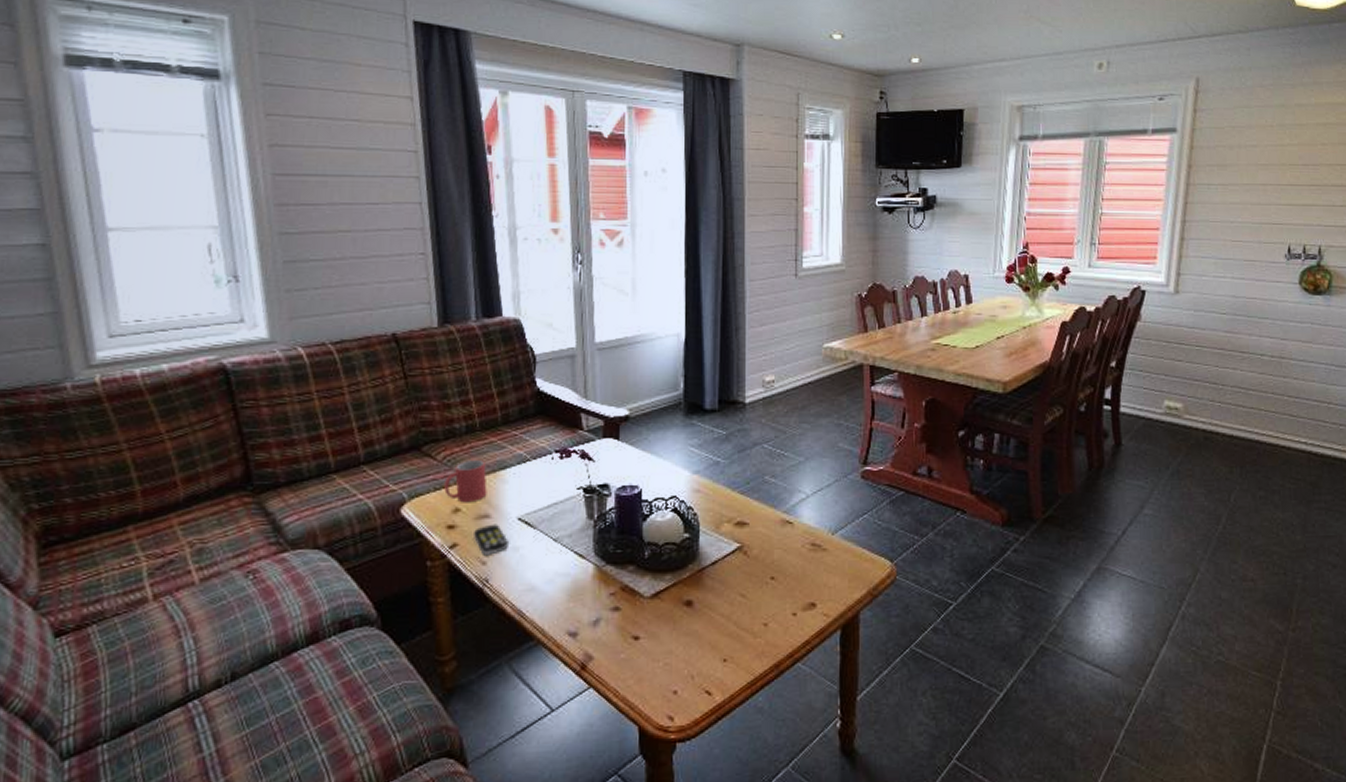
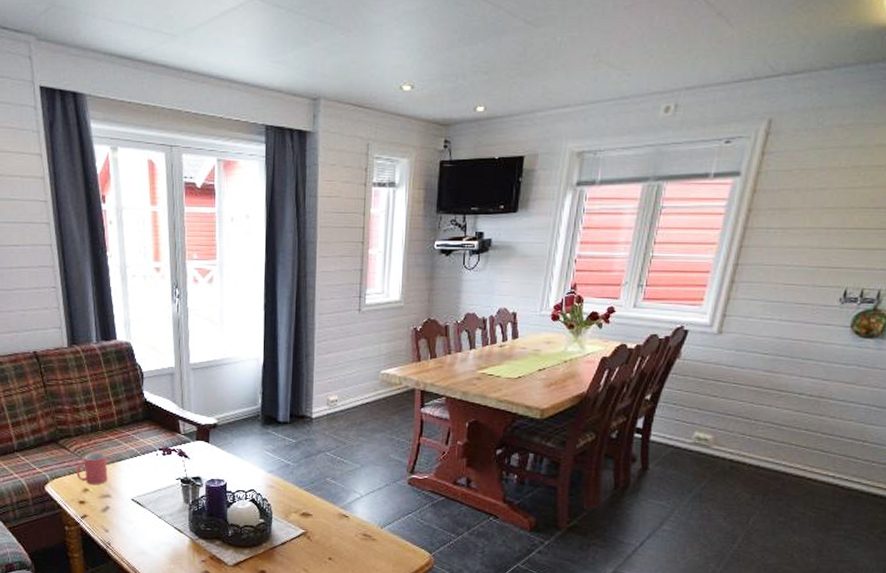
remote control: present [474,524,508,555] -> none [99,502,125,525]

